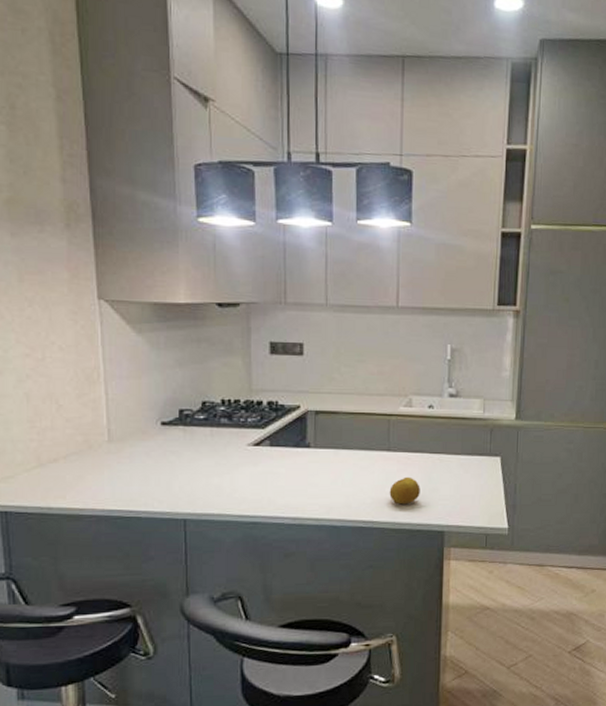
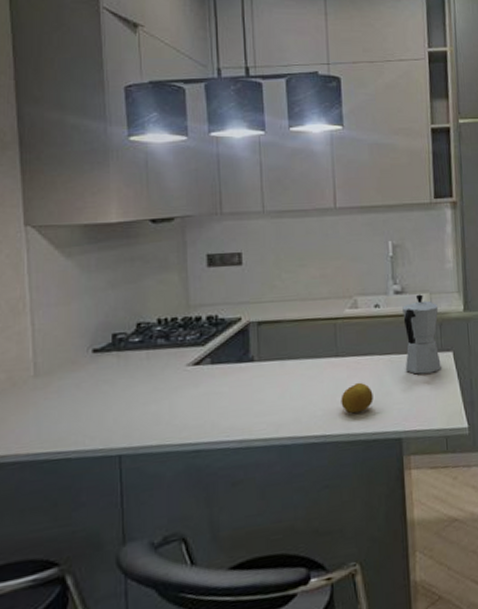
moka pot: none [453,399,491,475] -> present [402,294,441,375]

